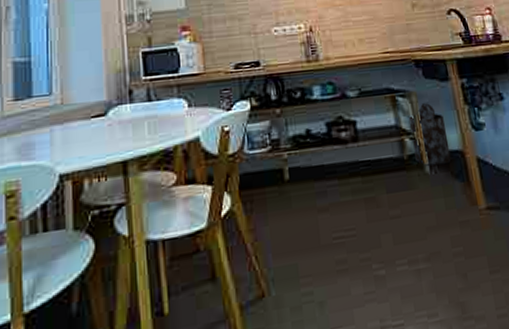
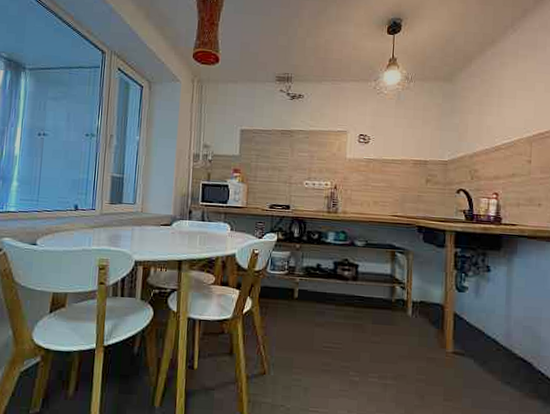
trash bin: present [408,102,452,166] -> none [401,261,433,313]

